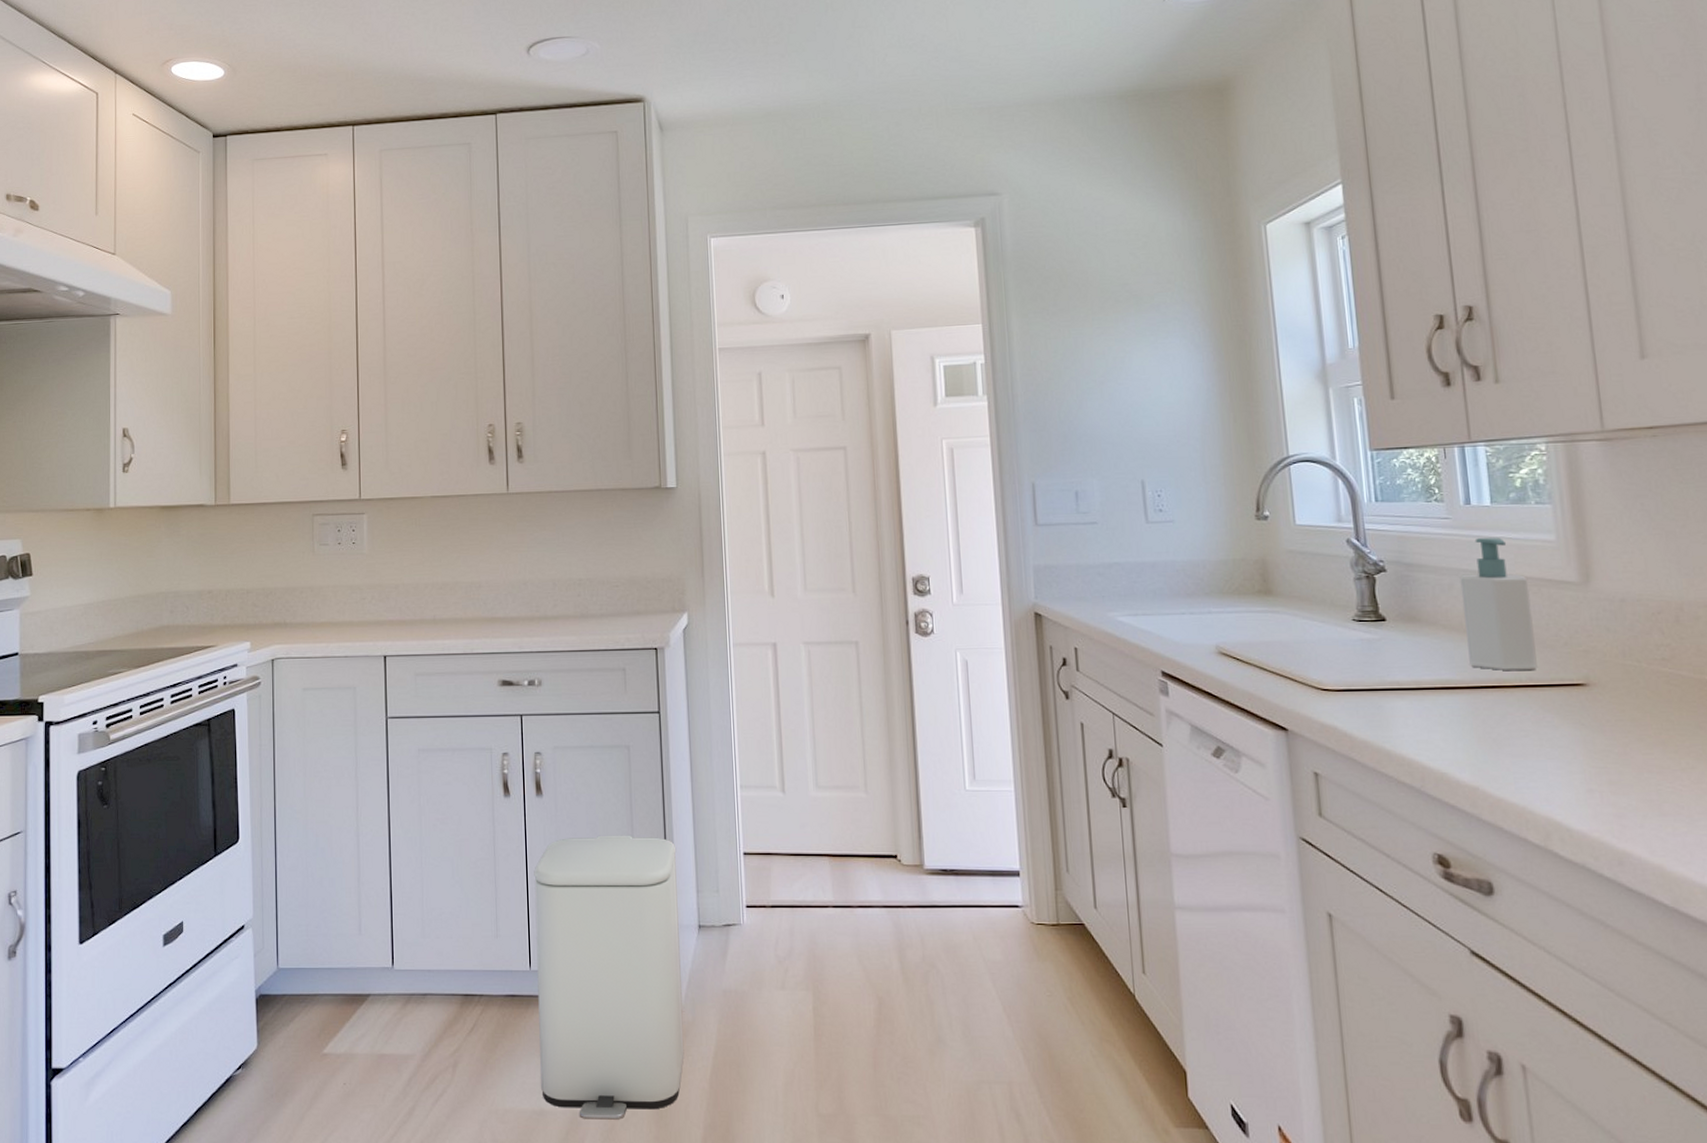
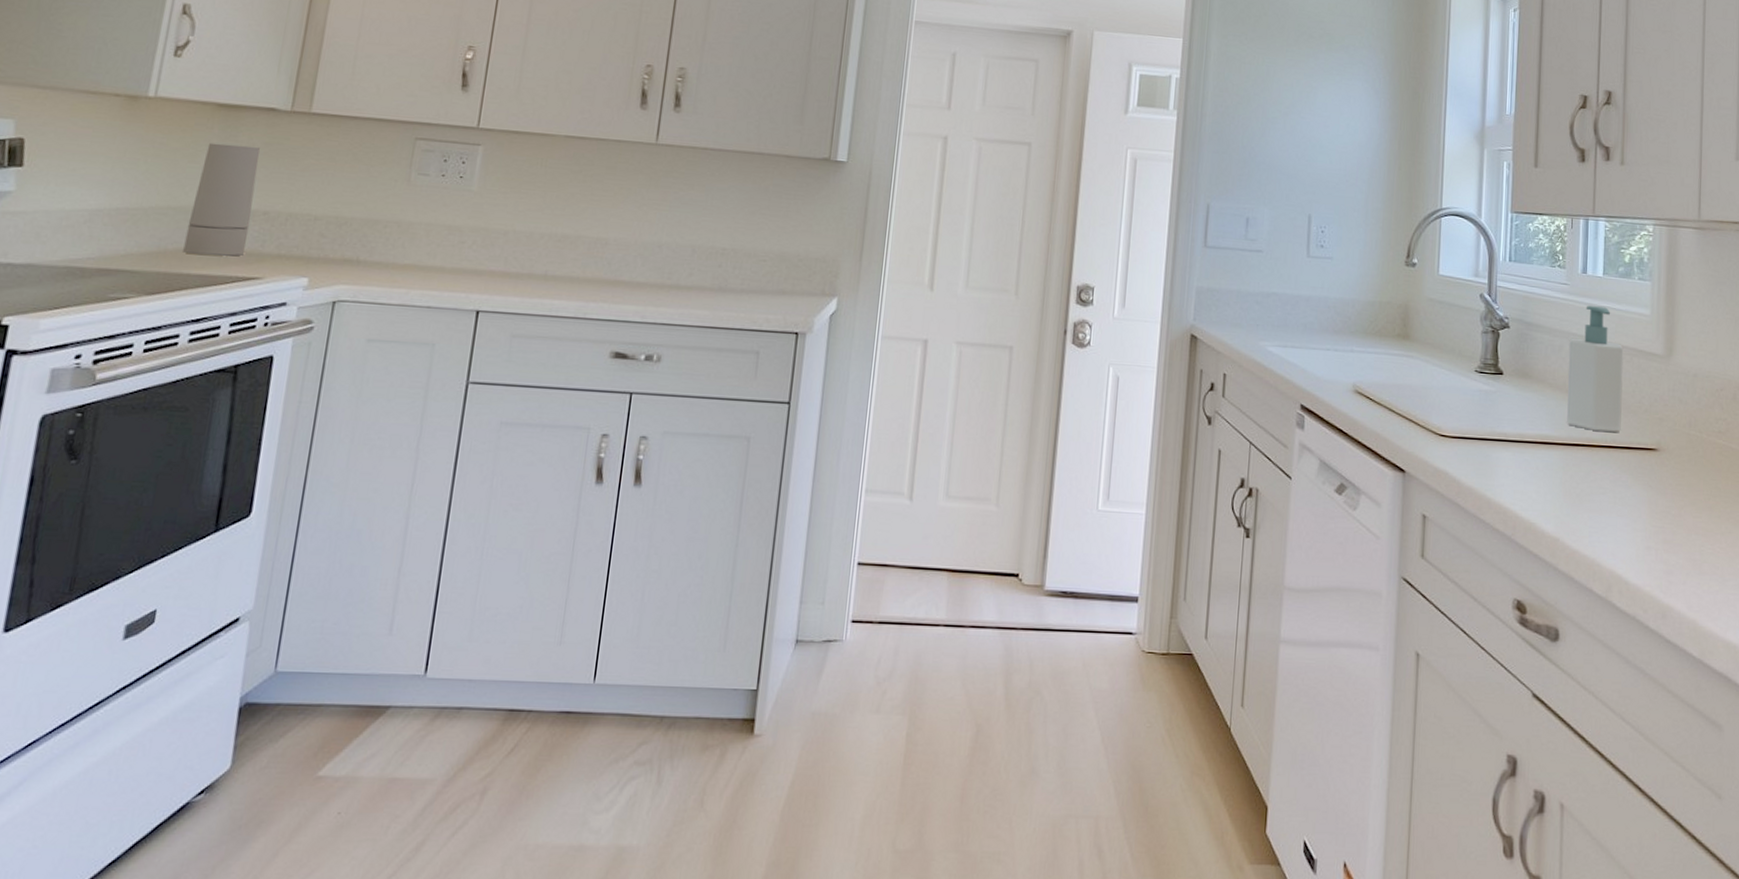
canister: none [155,538,200,632] -> present [183,142,260,256]
pedal bin: present [534,835,684,1120] -> none [584,534,785,857]

